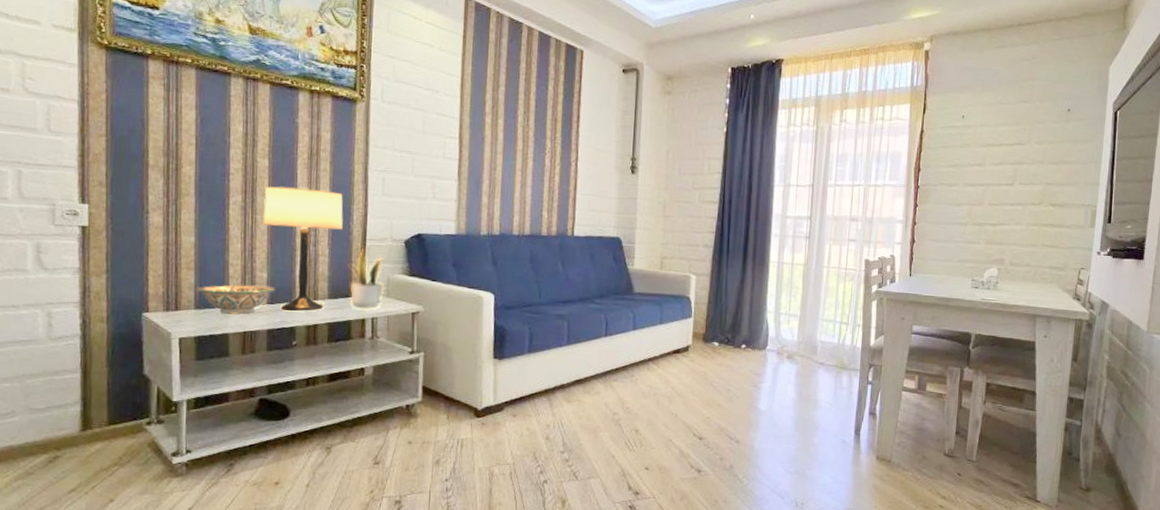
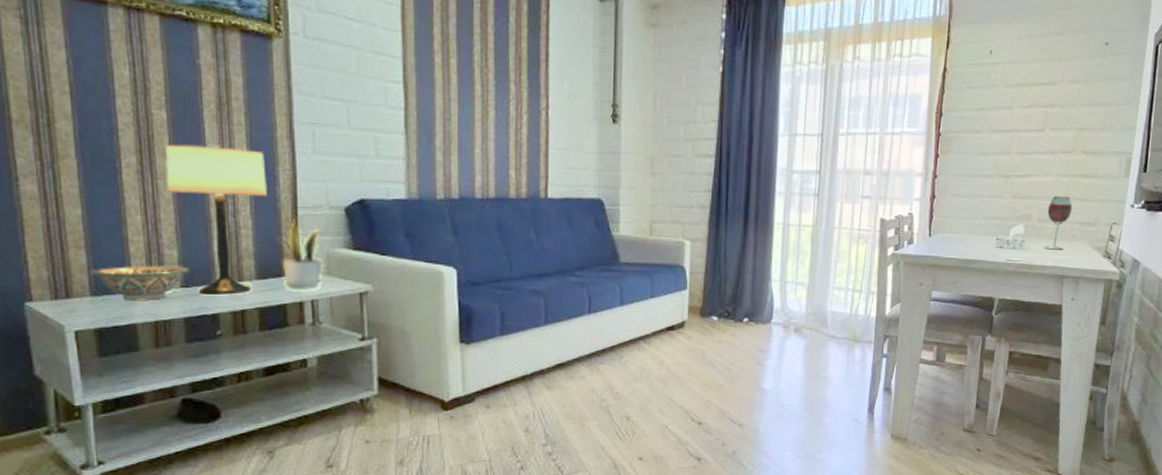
wineglass: none [1016,242,1042,292] -> present [1044,195,1073,250]

